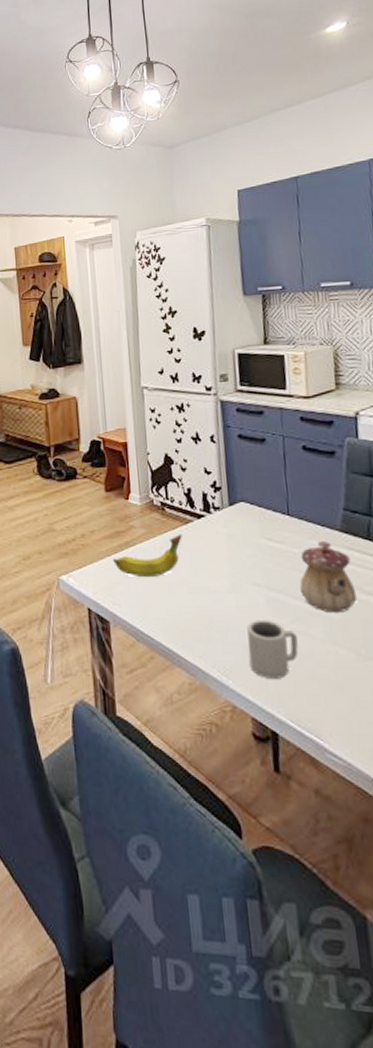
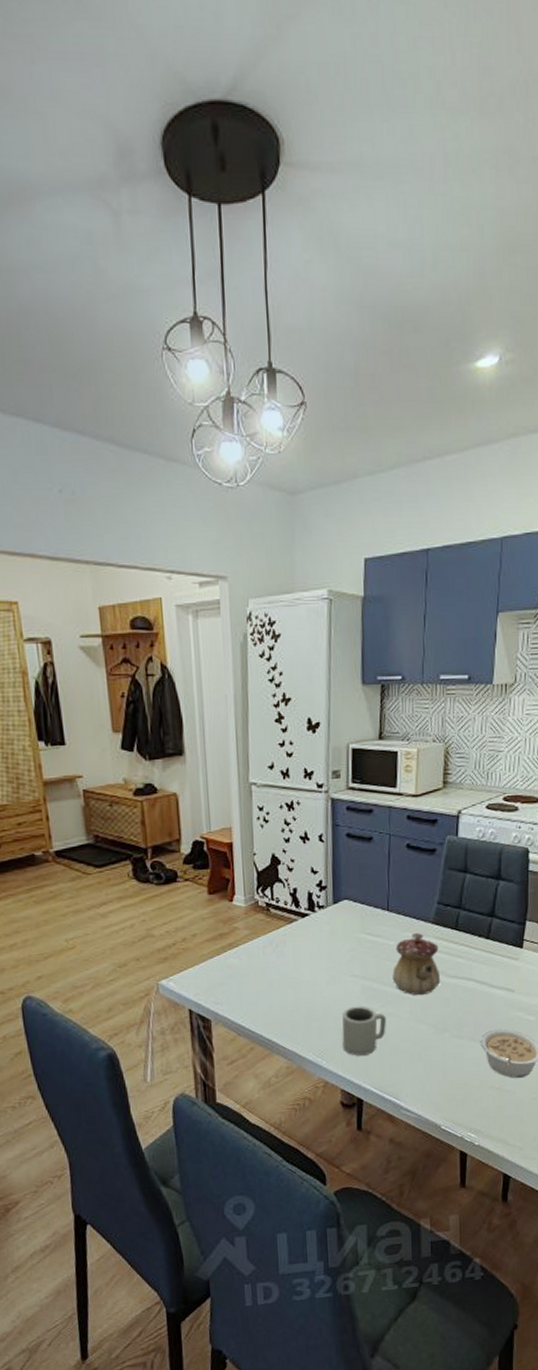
fruit: present [113,534,182,578] -> none [215,933,286,977]

